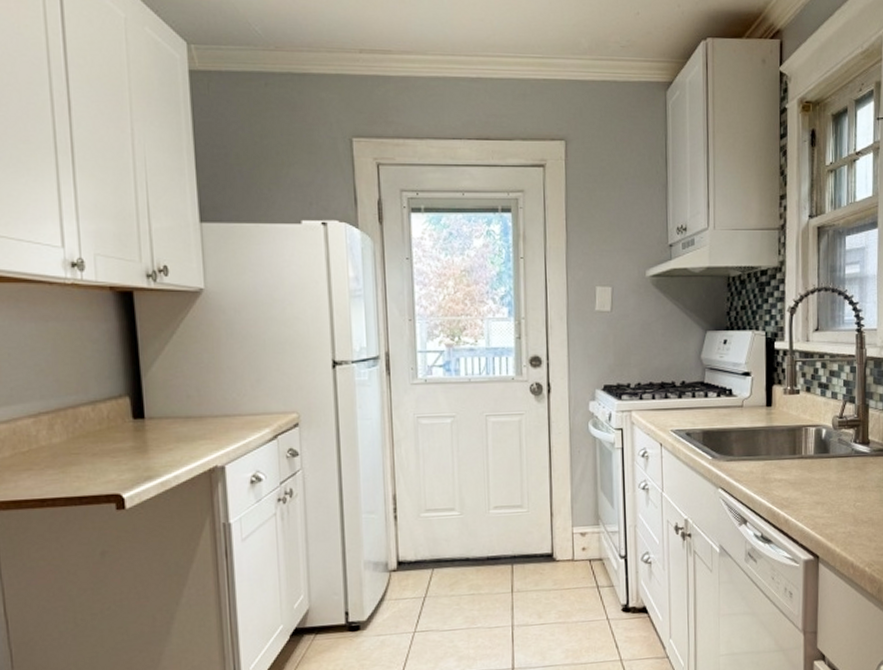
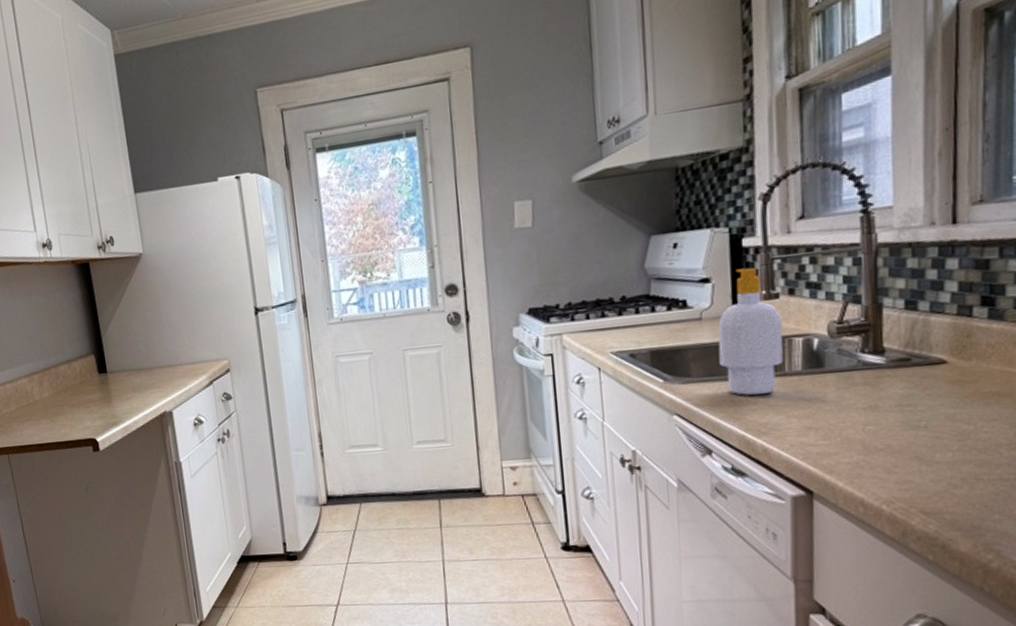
soap bottle: none [754,366,802,474] -> present [717,268,783,396]

